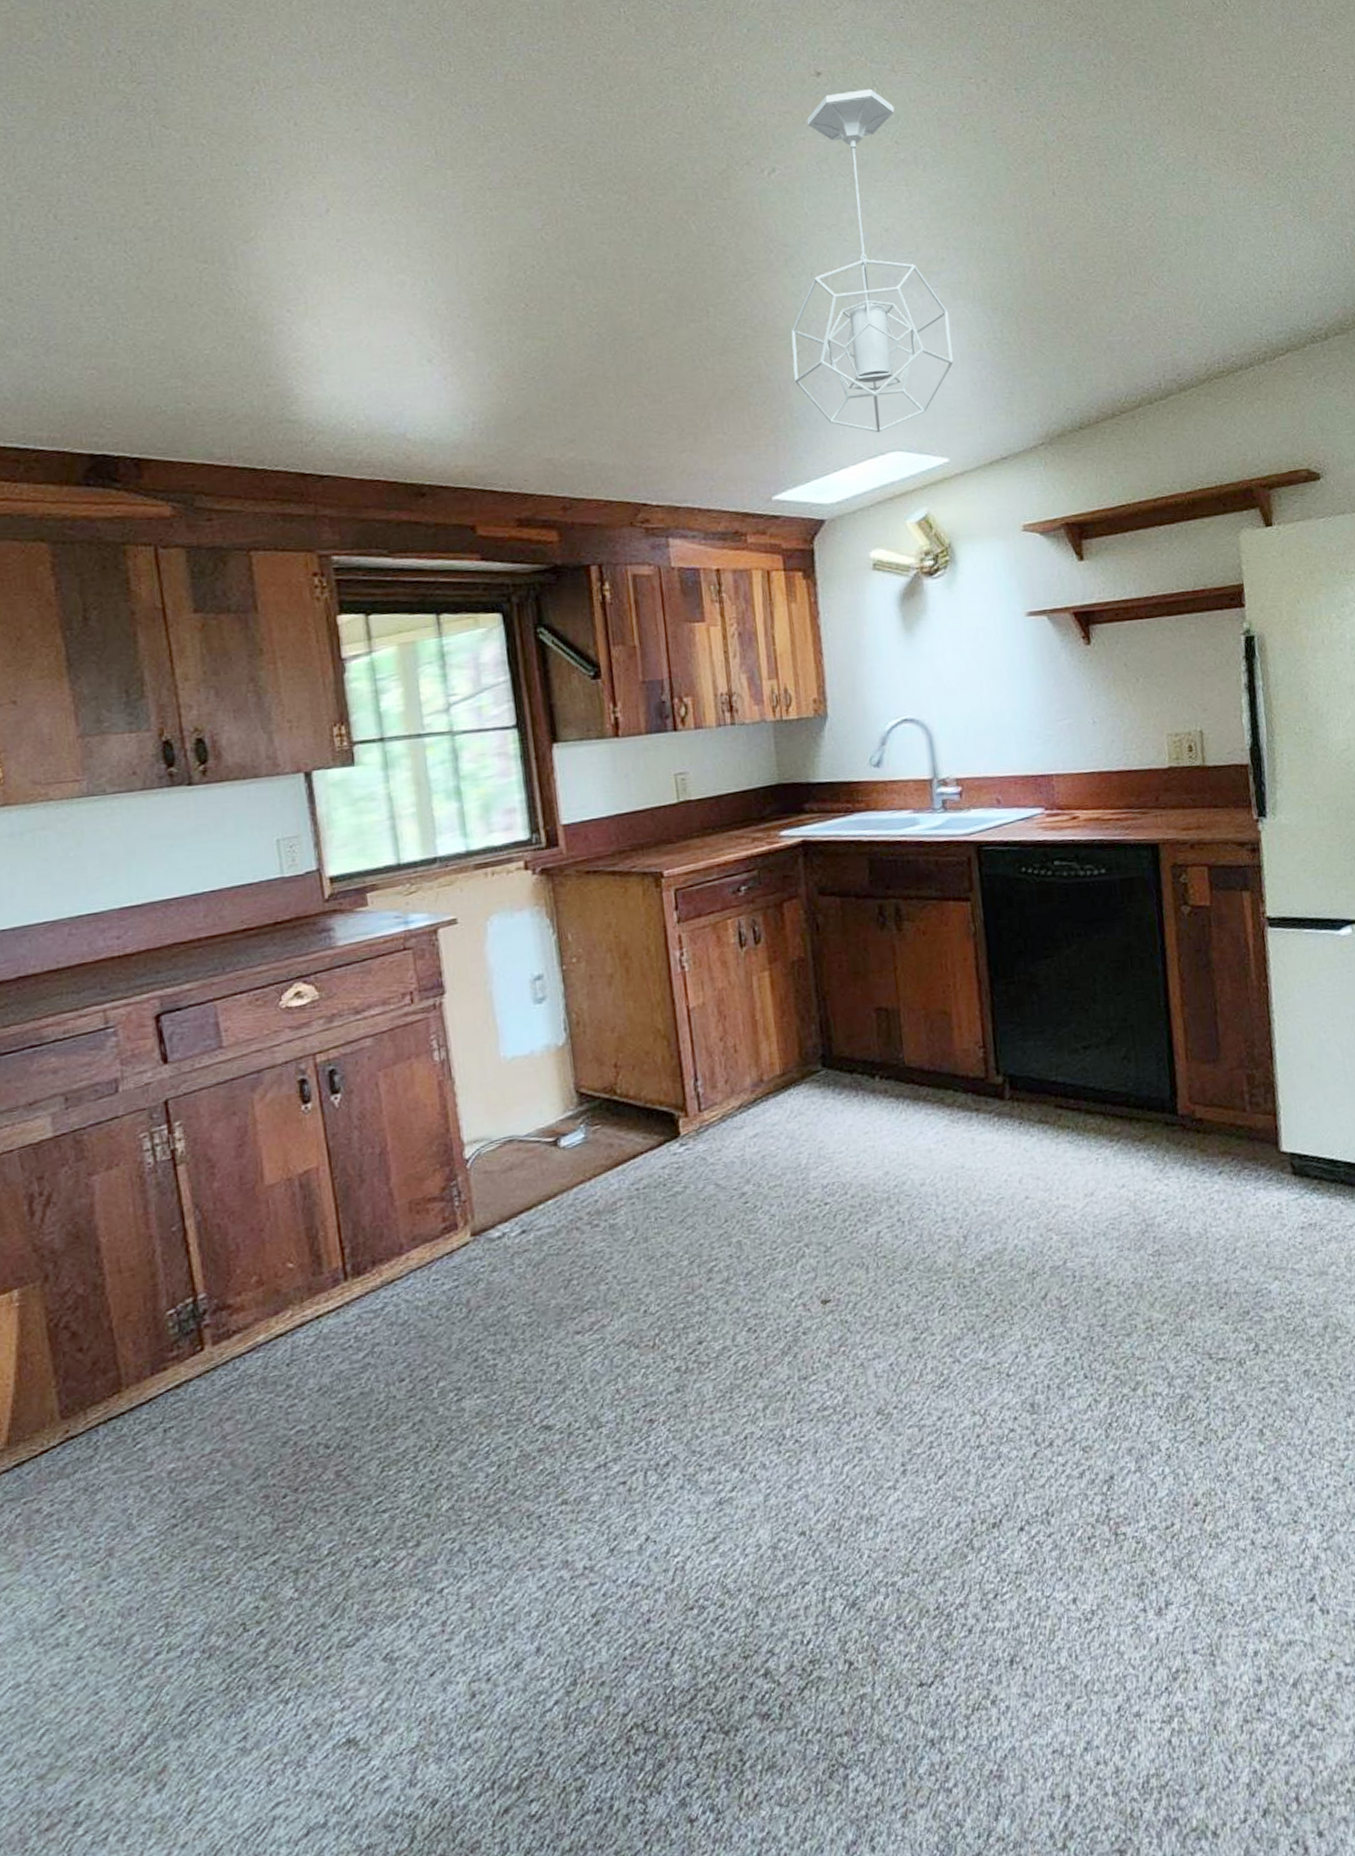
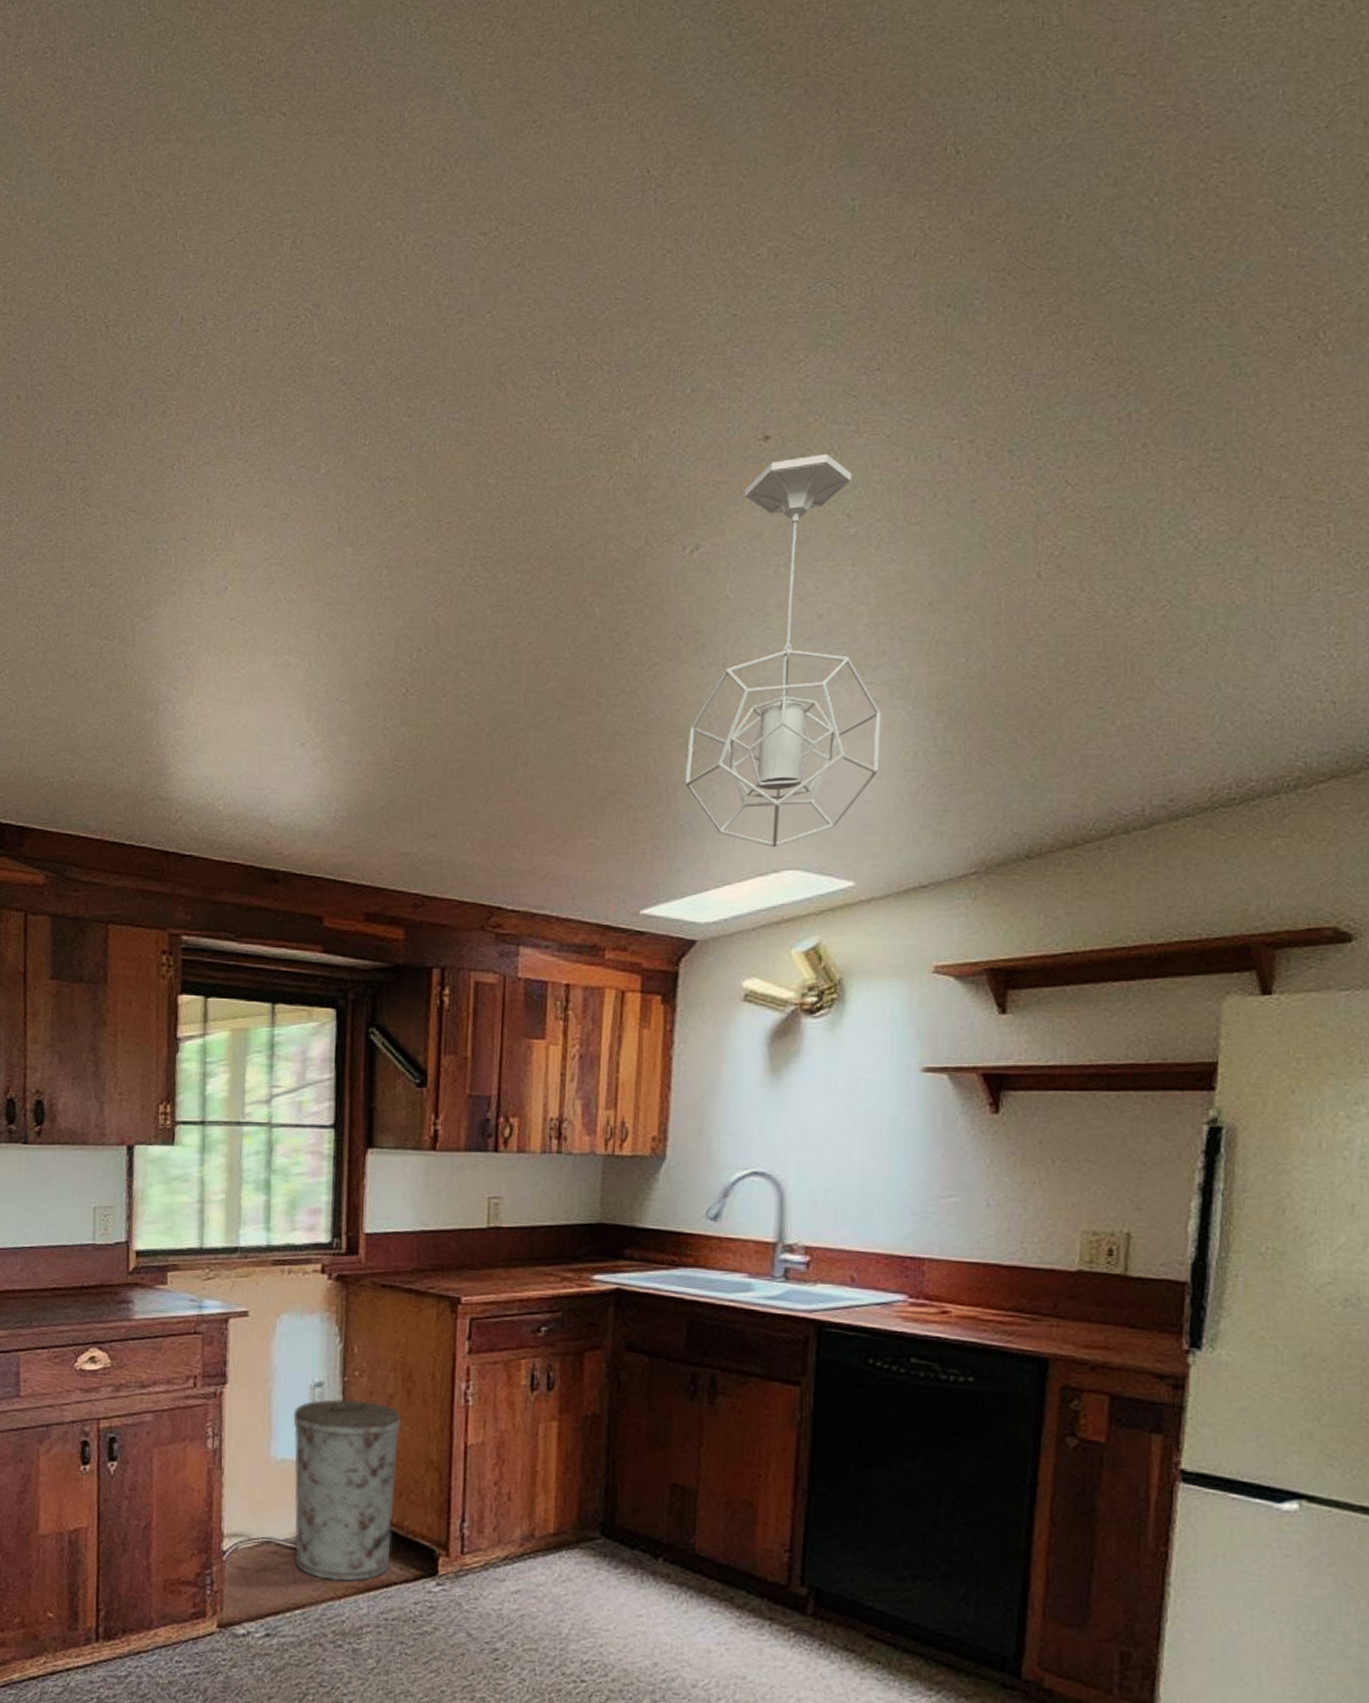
trash can: none [517,984,634,1166] -> present [293,1398,402,1582]

